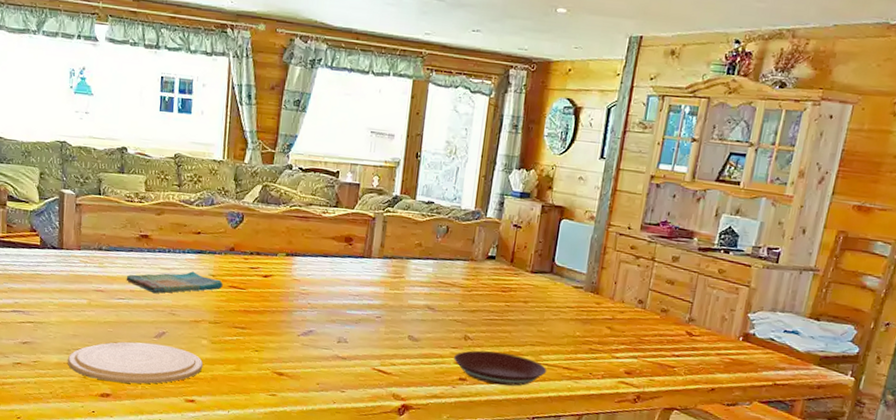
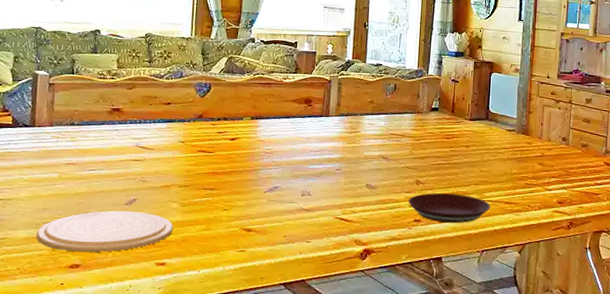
dish towel: present [126,271,223,294] -> none [97,139,192,163]

